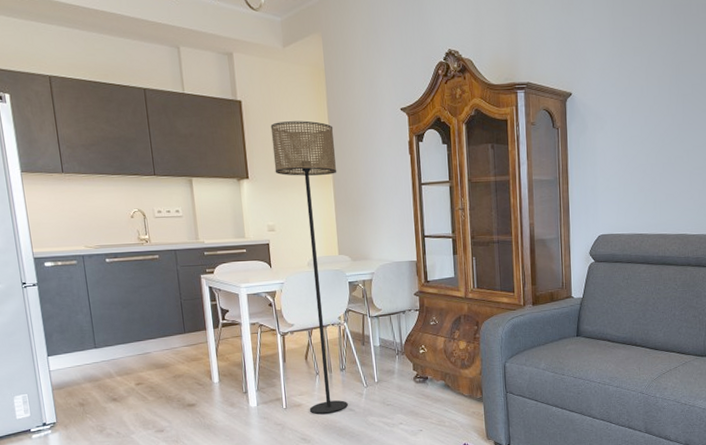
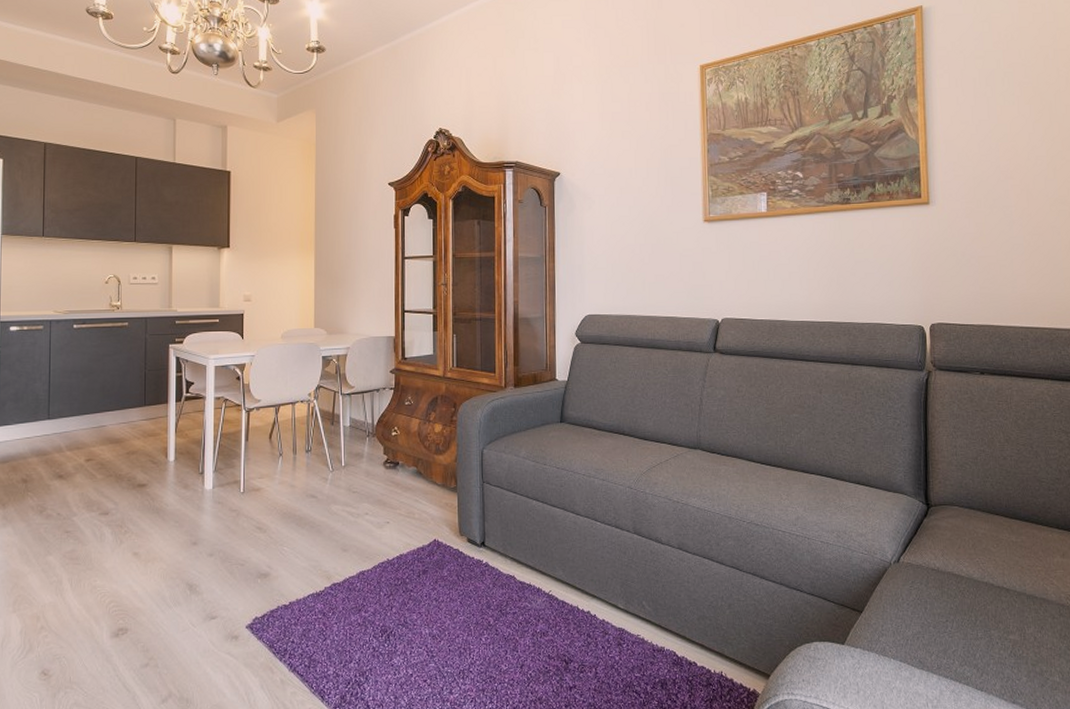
floor lamp: present [270,120,348,414] -> none [257,192,320,500]

